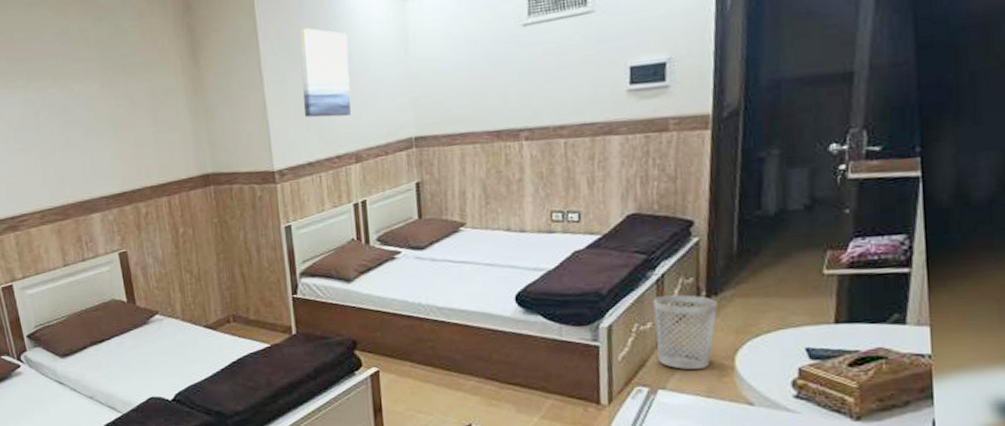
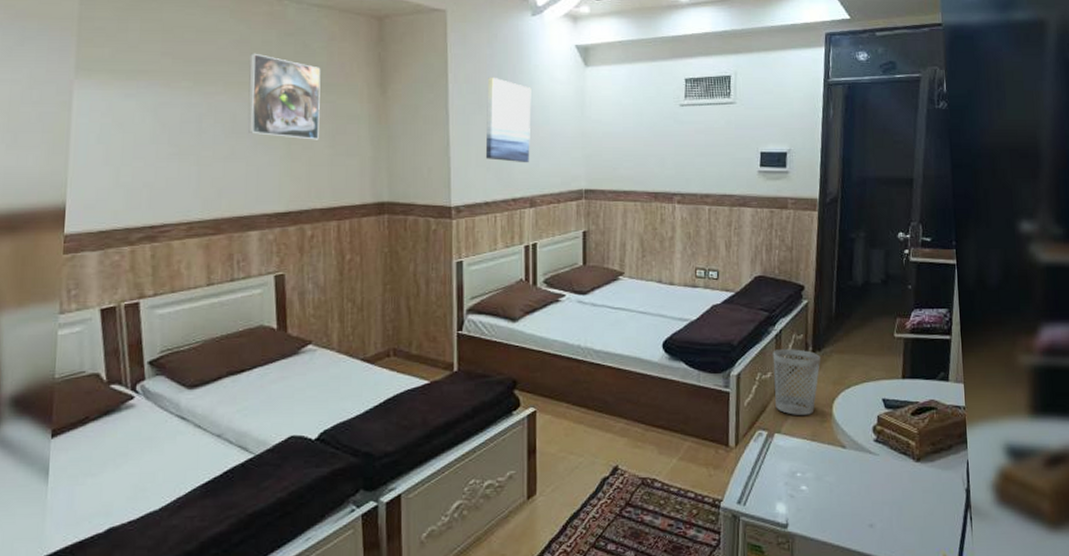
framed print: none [71,42,142,122] -> present [248,53,321,140]

